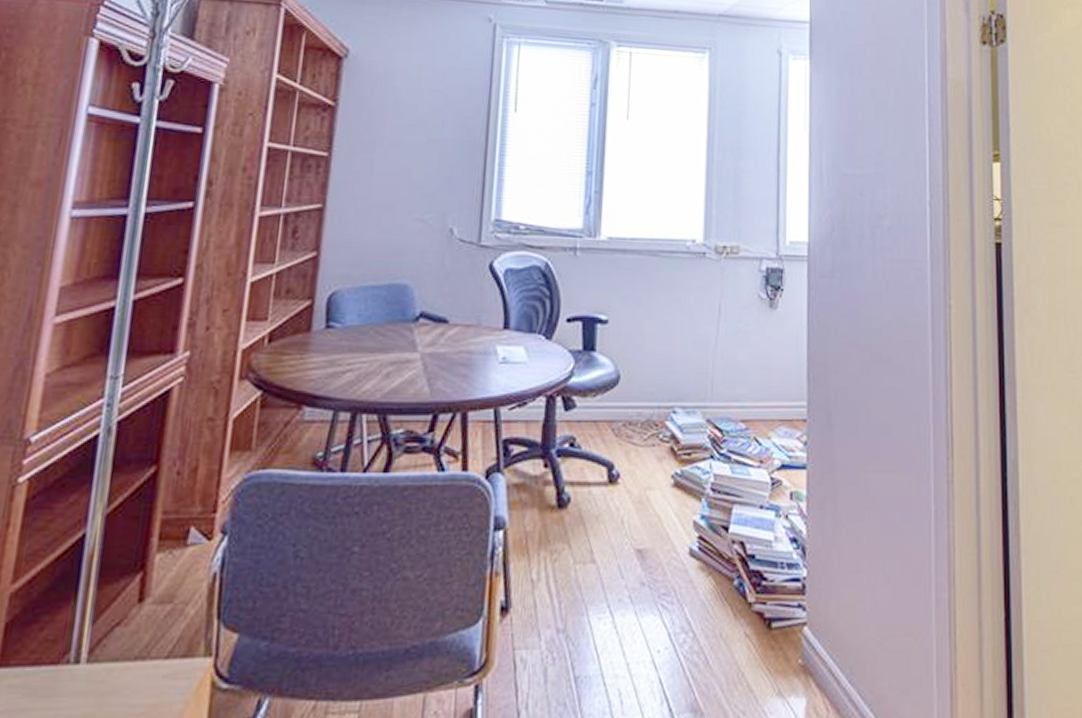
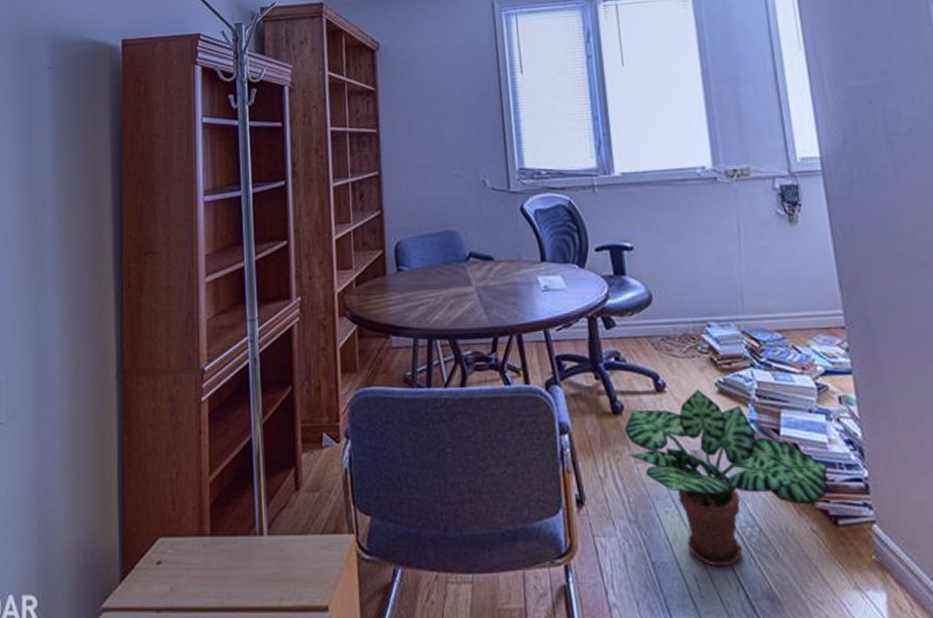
potted plant: none [568,481,770,679] -> present [625,389,828,567]

